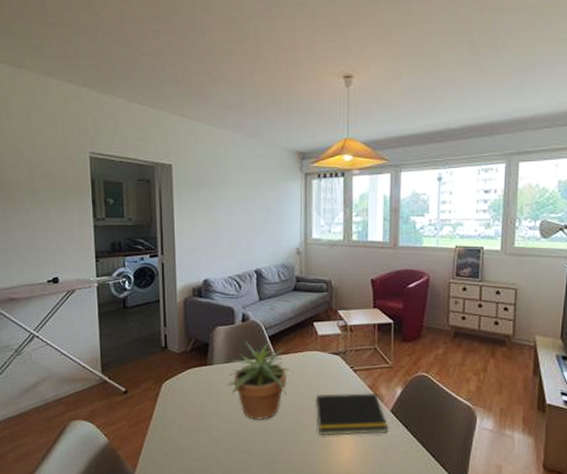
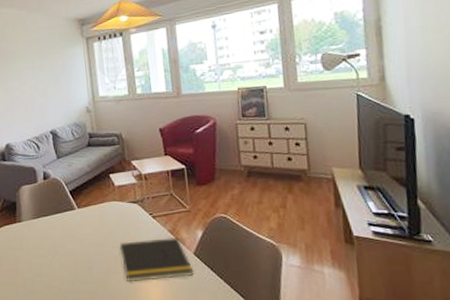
potted plant: present [227,340,294,421] -> none [36,195,96,272]

